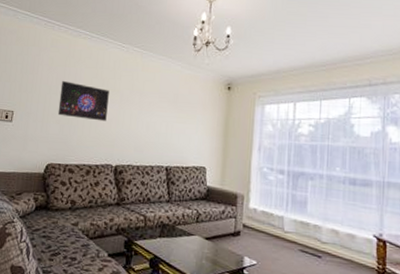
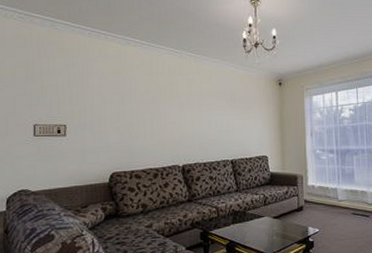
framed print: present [57,81,109,122] -> none [115,90,168,126]

